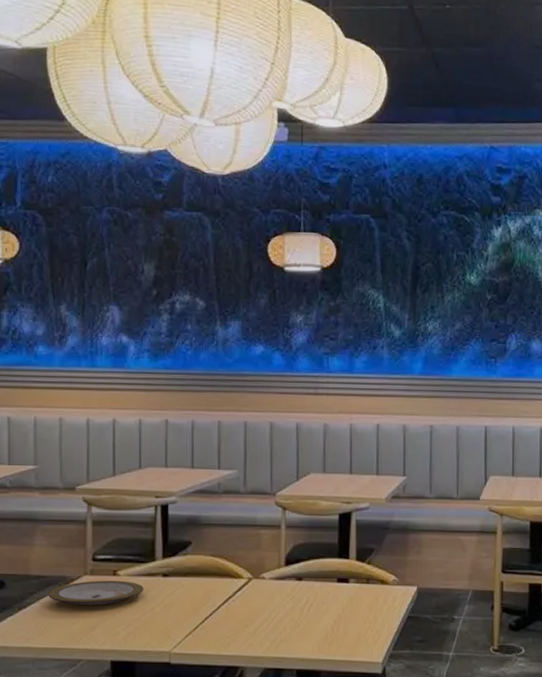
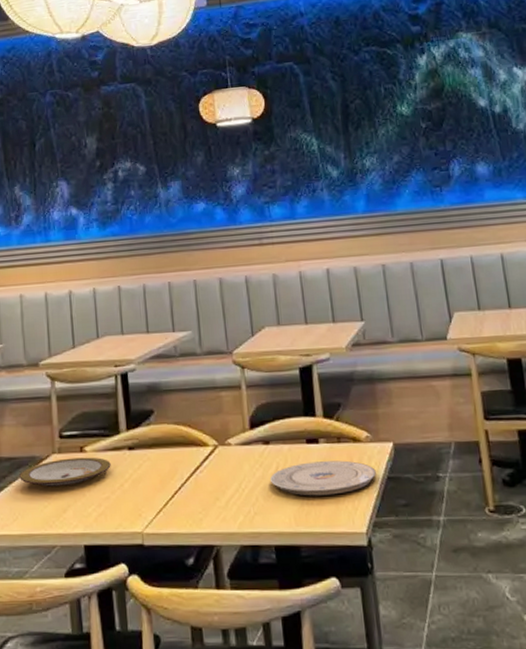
plate: none [299,599,398,629] -> present [270,460,376,496]

